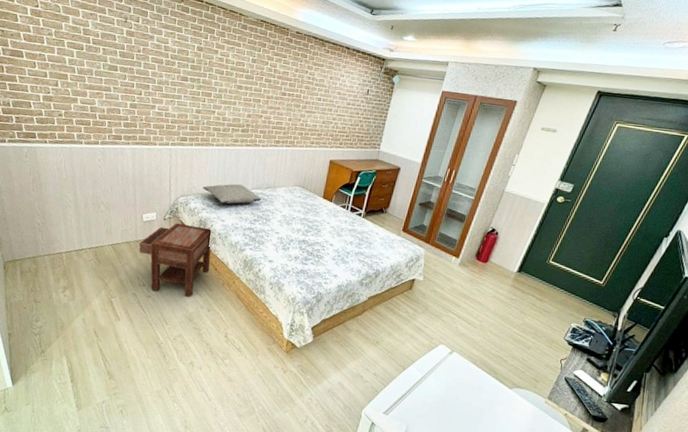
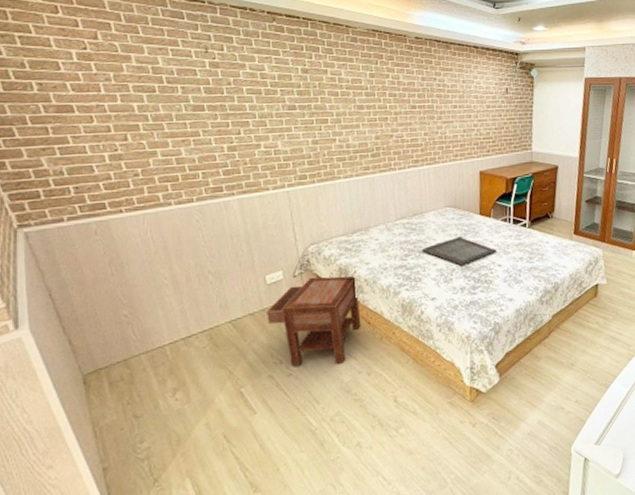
pillow: present [203,184,262,204] -> none [336,218,410,244]
serving tray: none [269,213,331,239] -> present [422,236,496,266]

